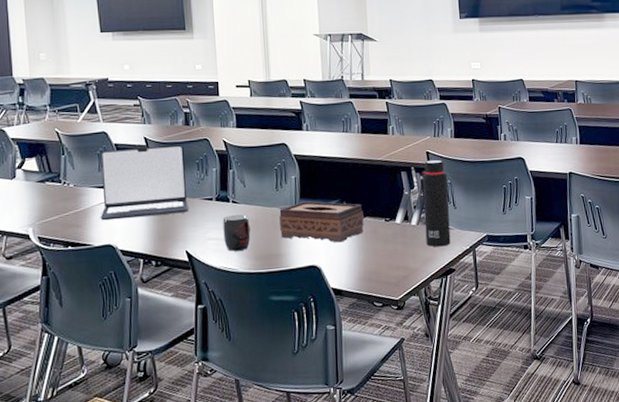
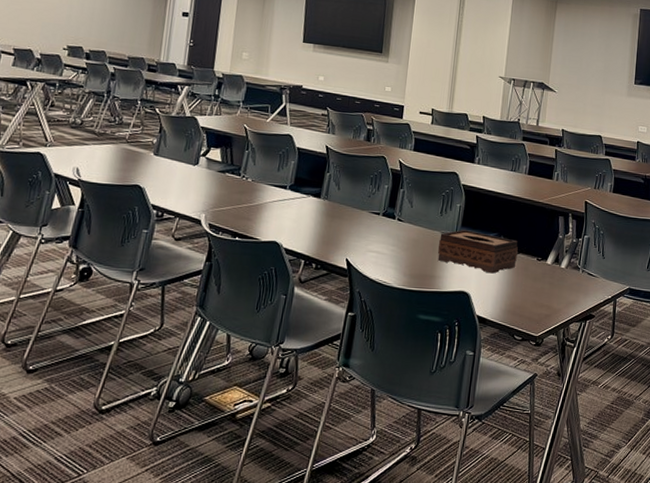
laptop: present [100,145,188,221] -> none [271,152,361,223]
mug: present [223,214,251,251] -> none [383,232,411,267]
water bottle: present [419,160,451,247] -> none [572,210,601,293]

